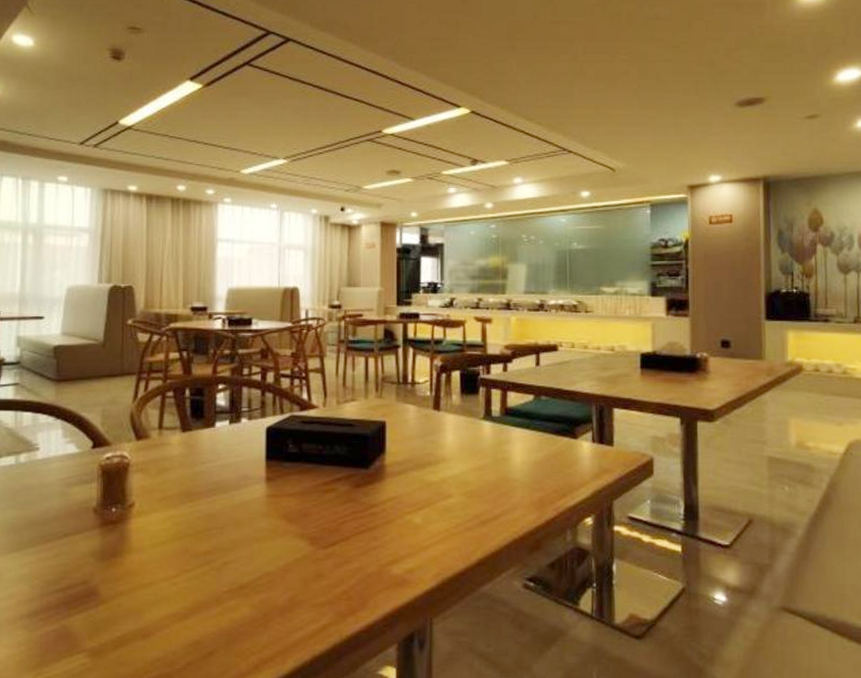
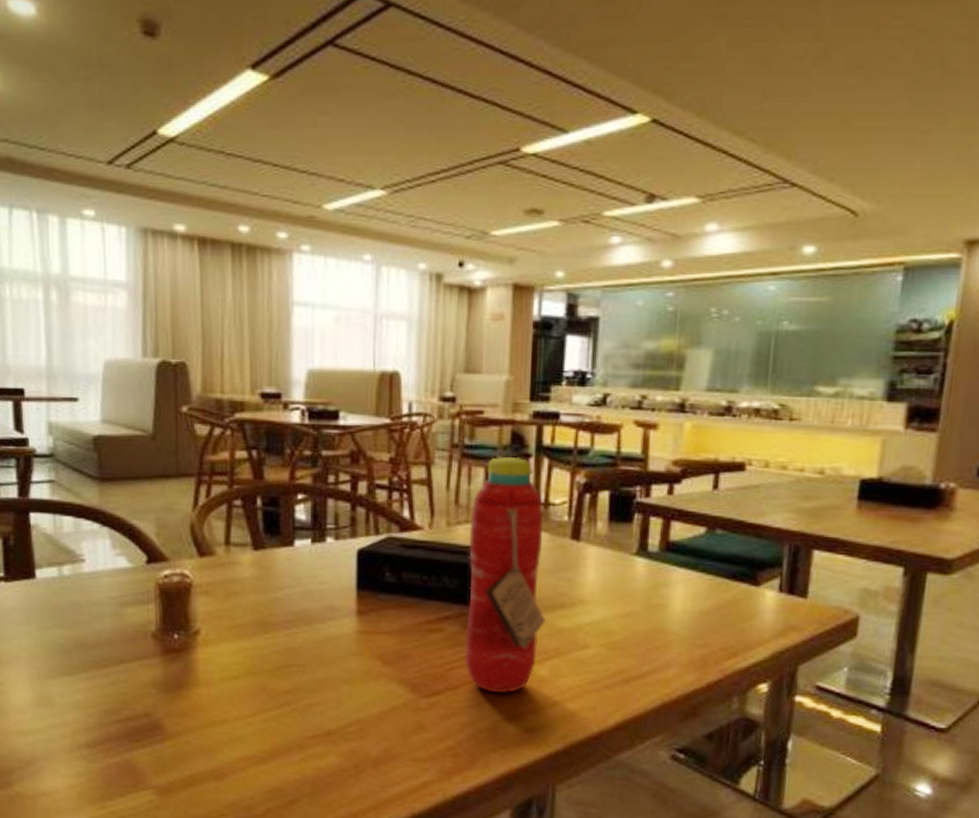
water bottle: none [354,348,418,541] -> present [464,457,547,694]

